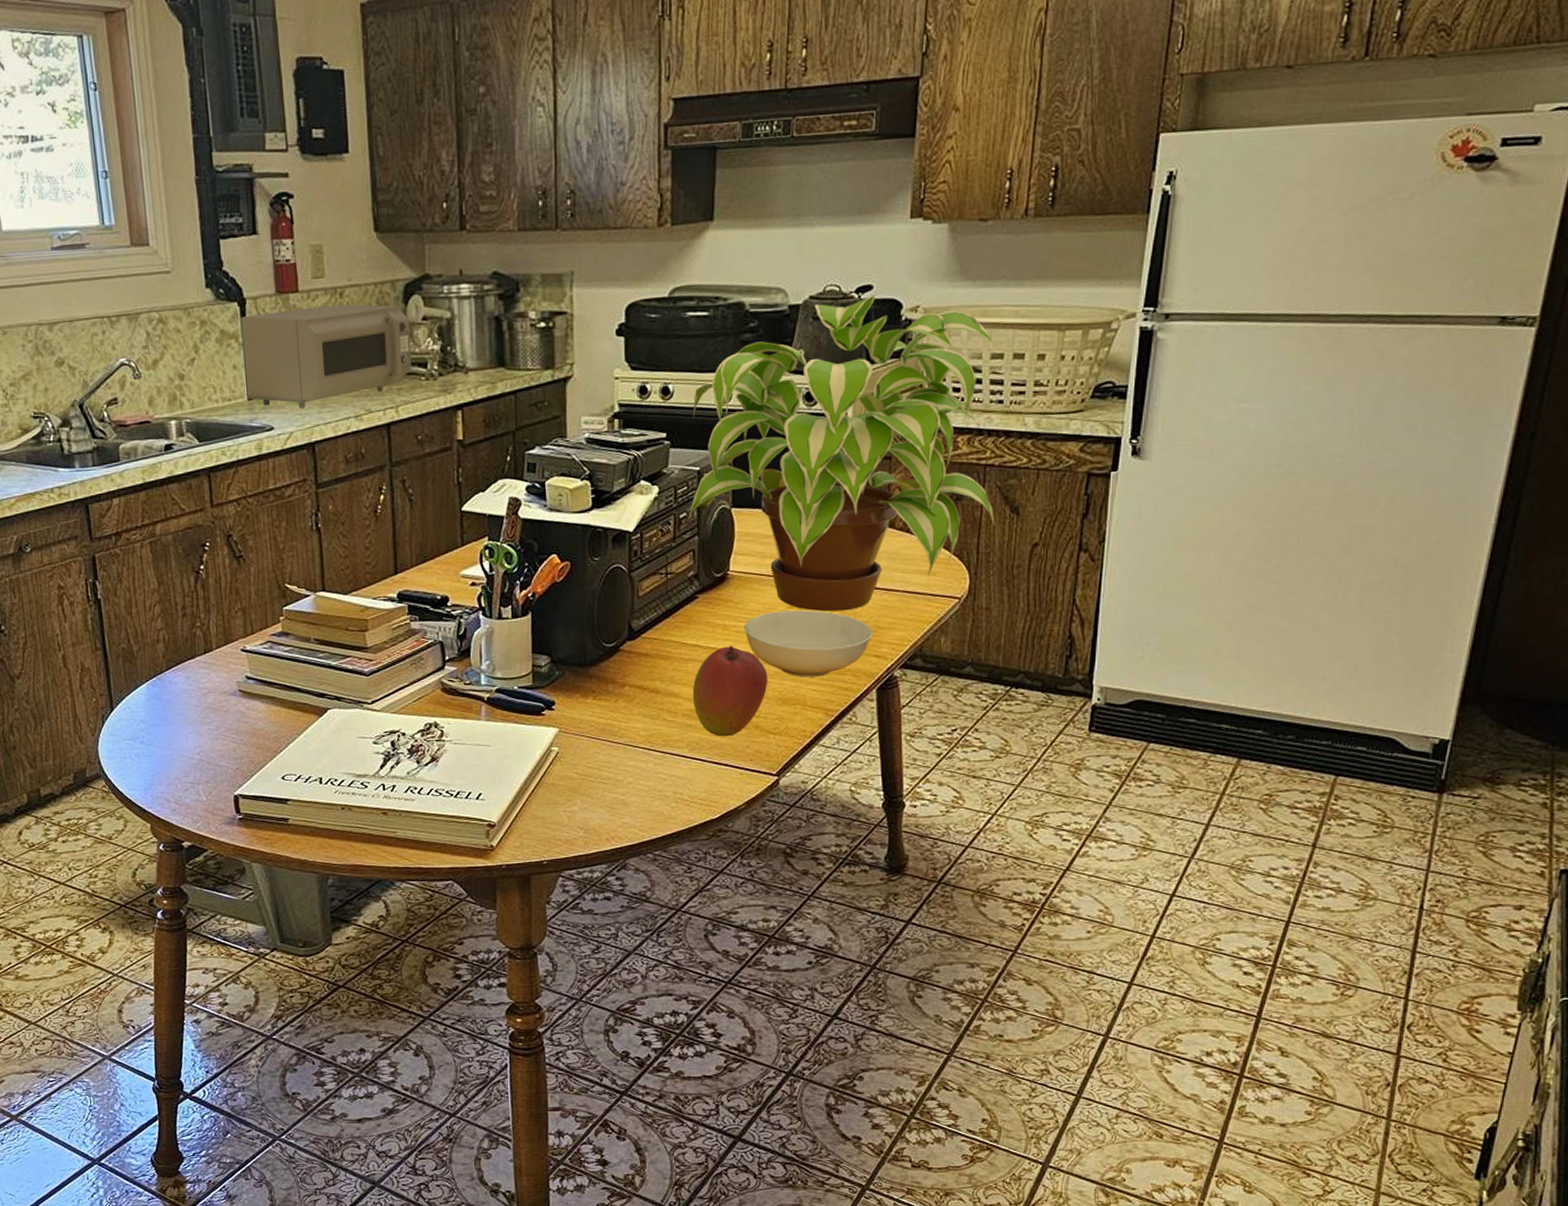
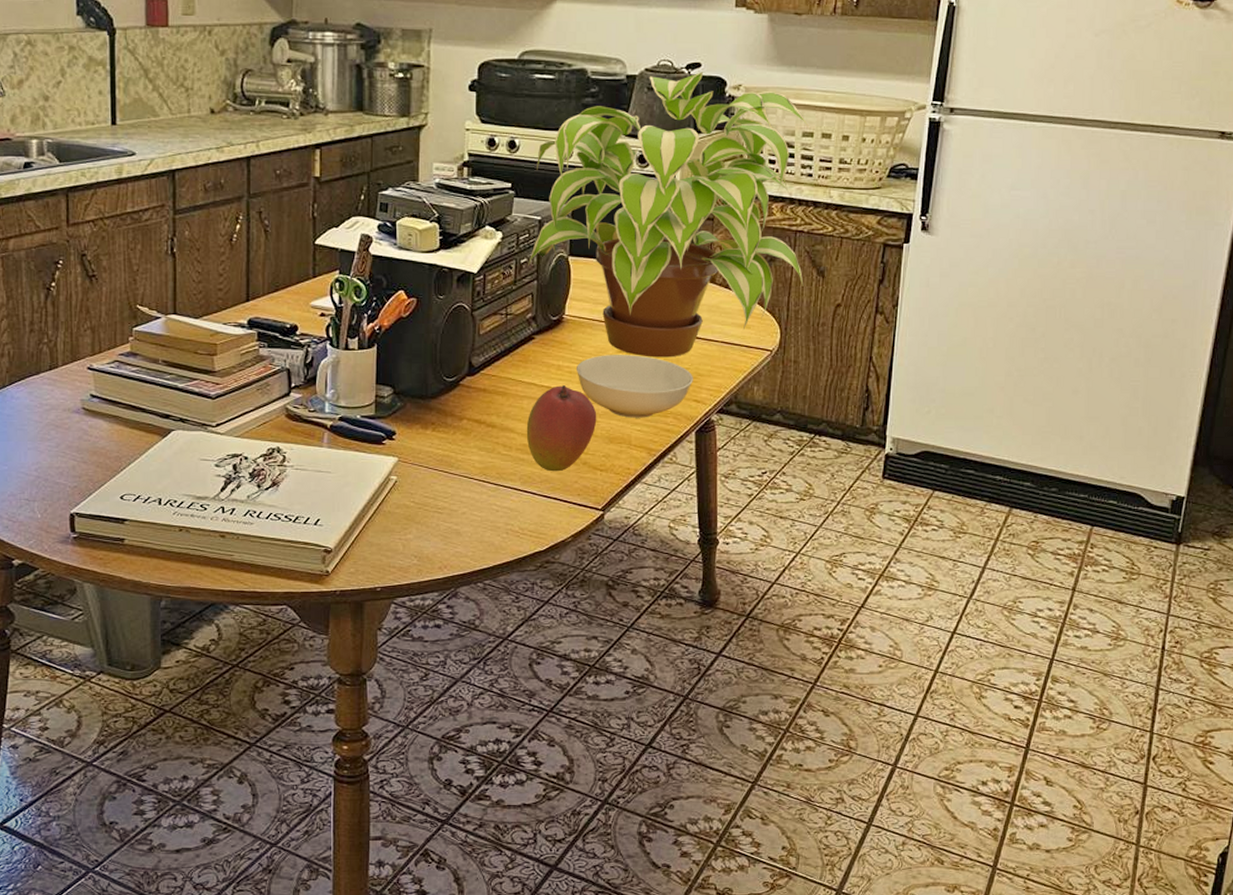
microwave: present [240,304,412,408] -> none [109,41,275,137]

